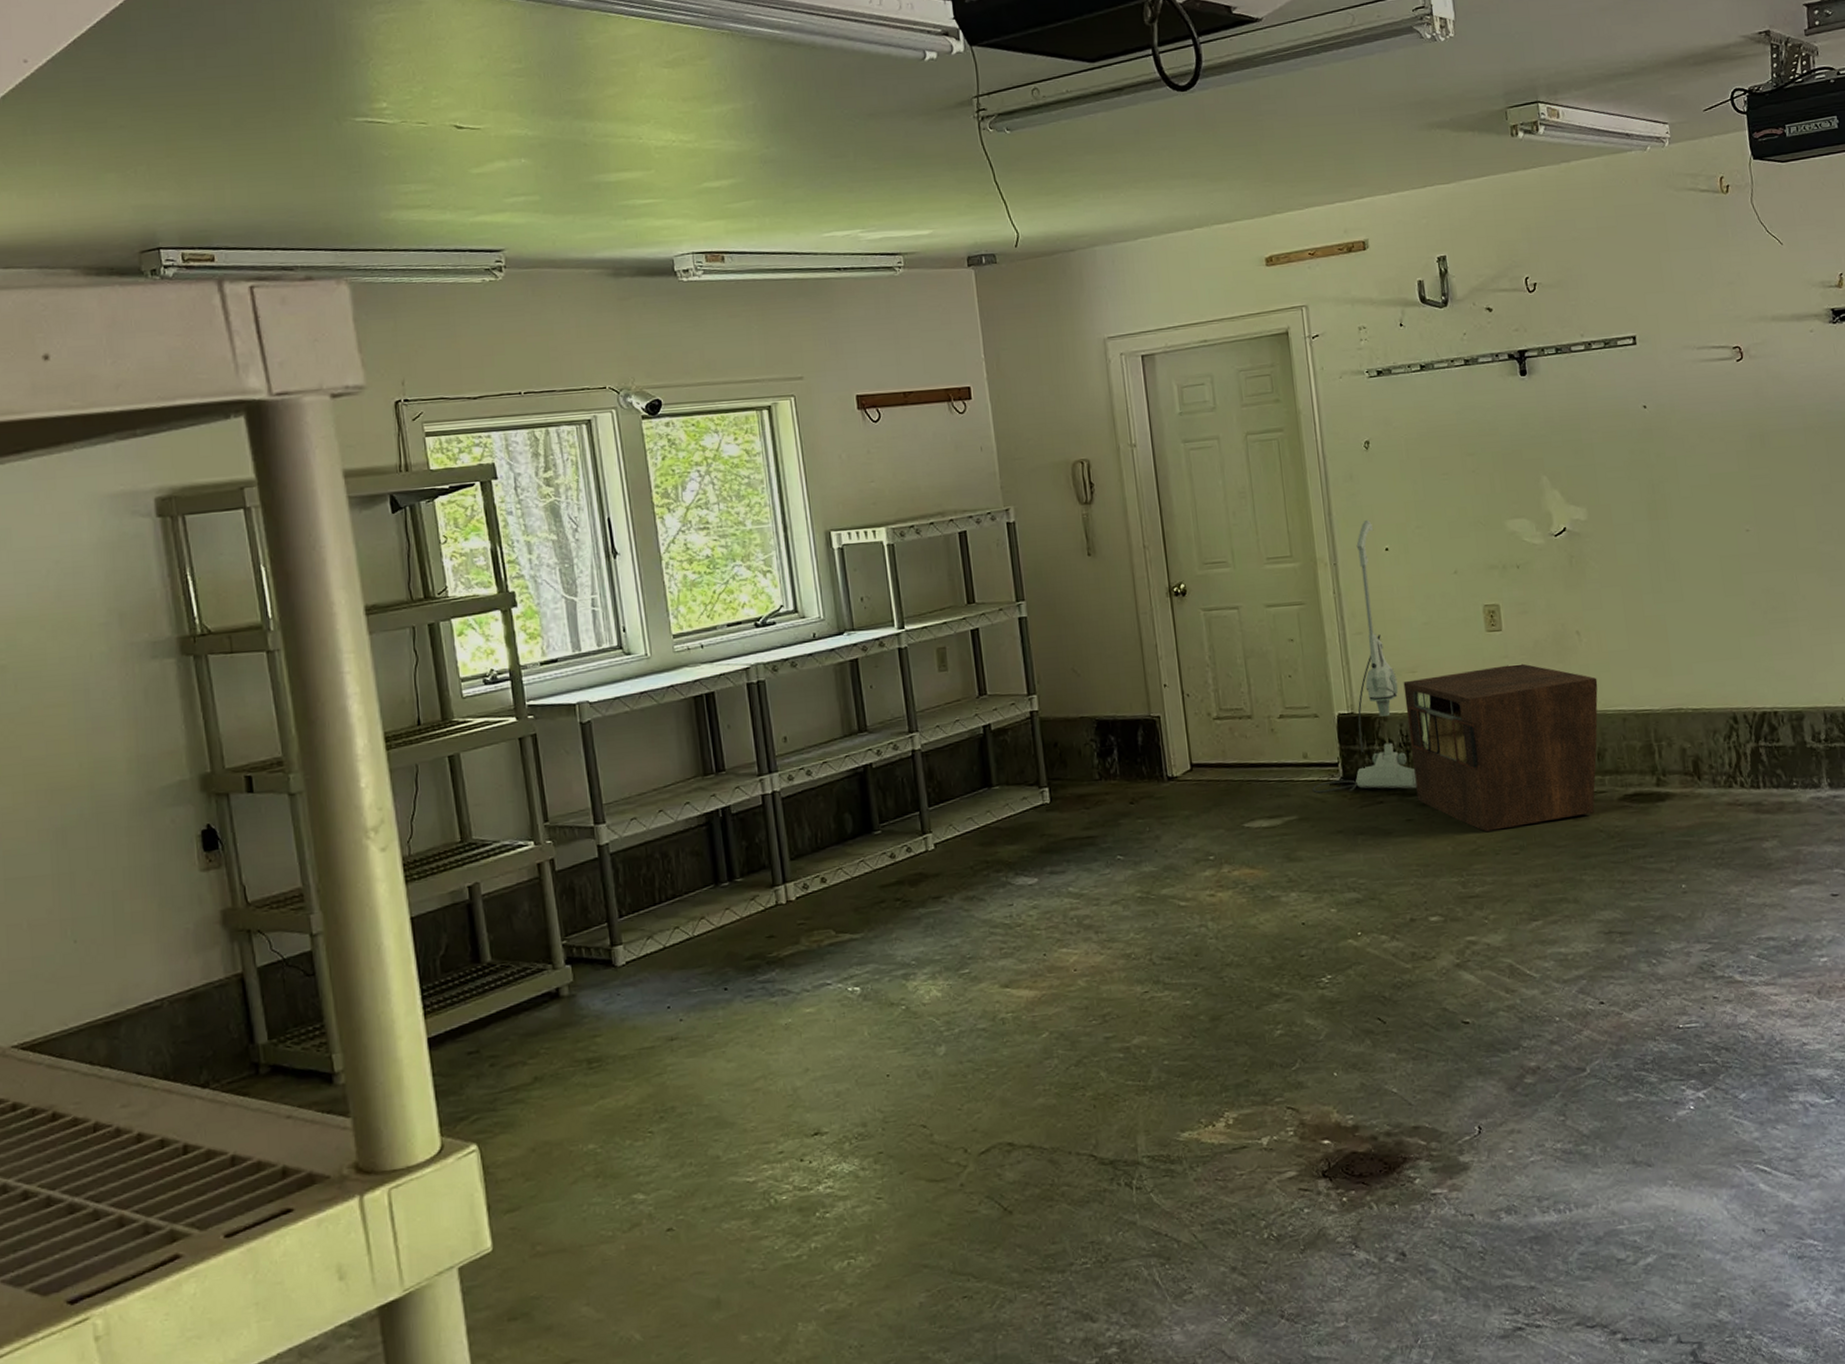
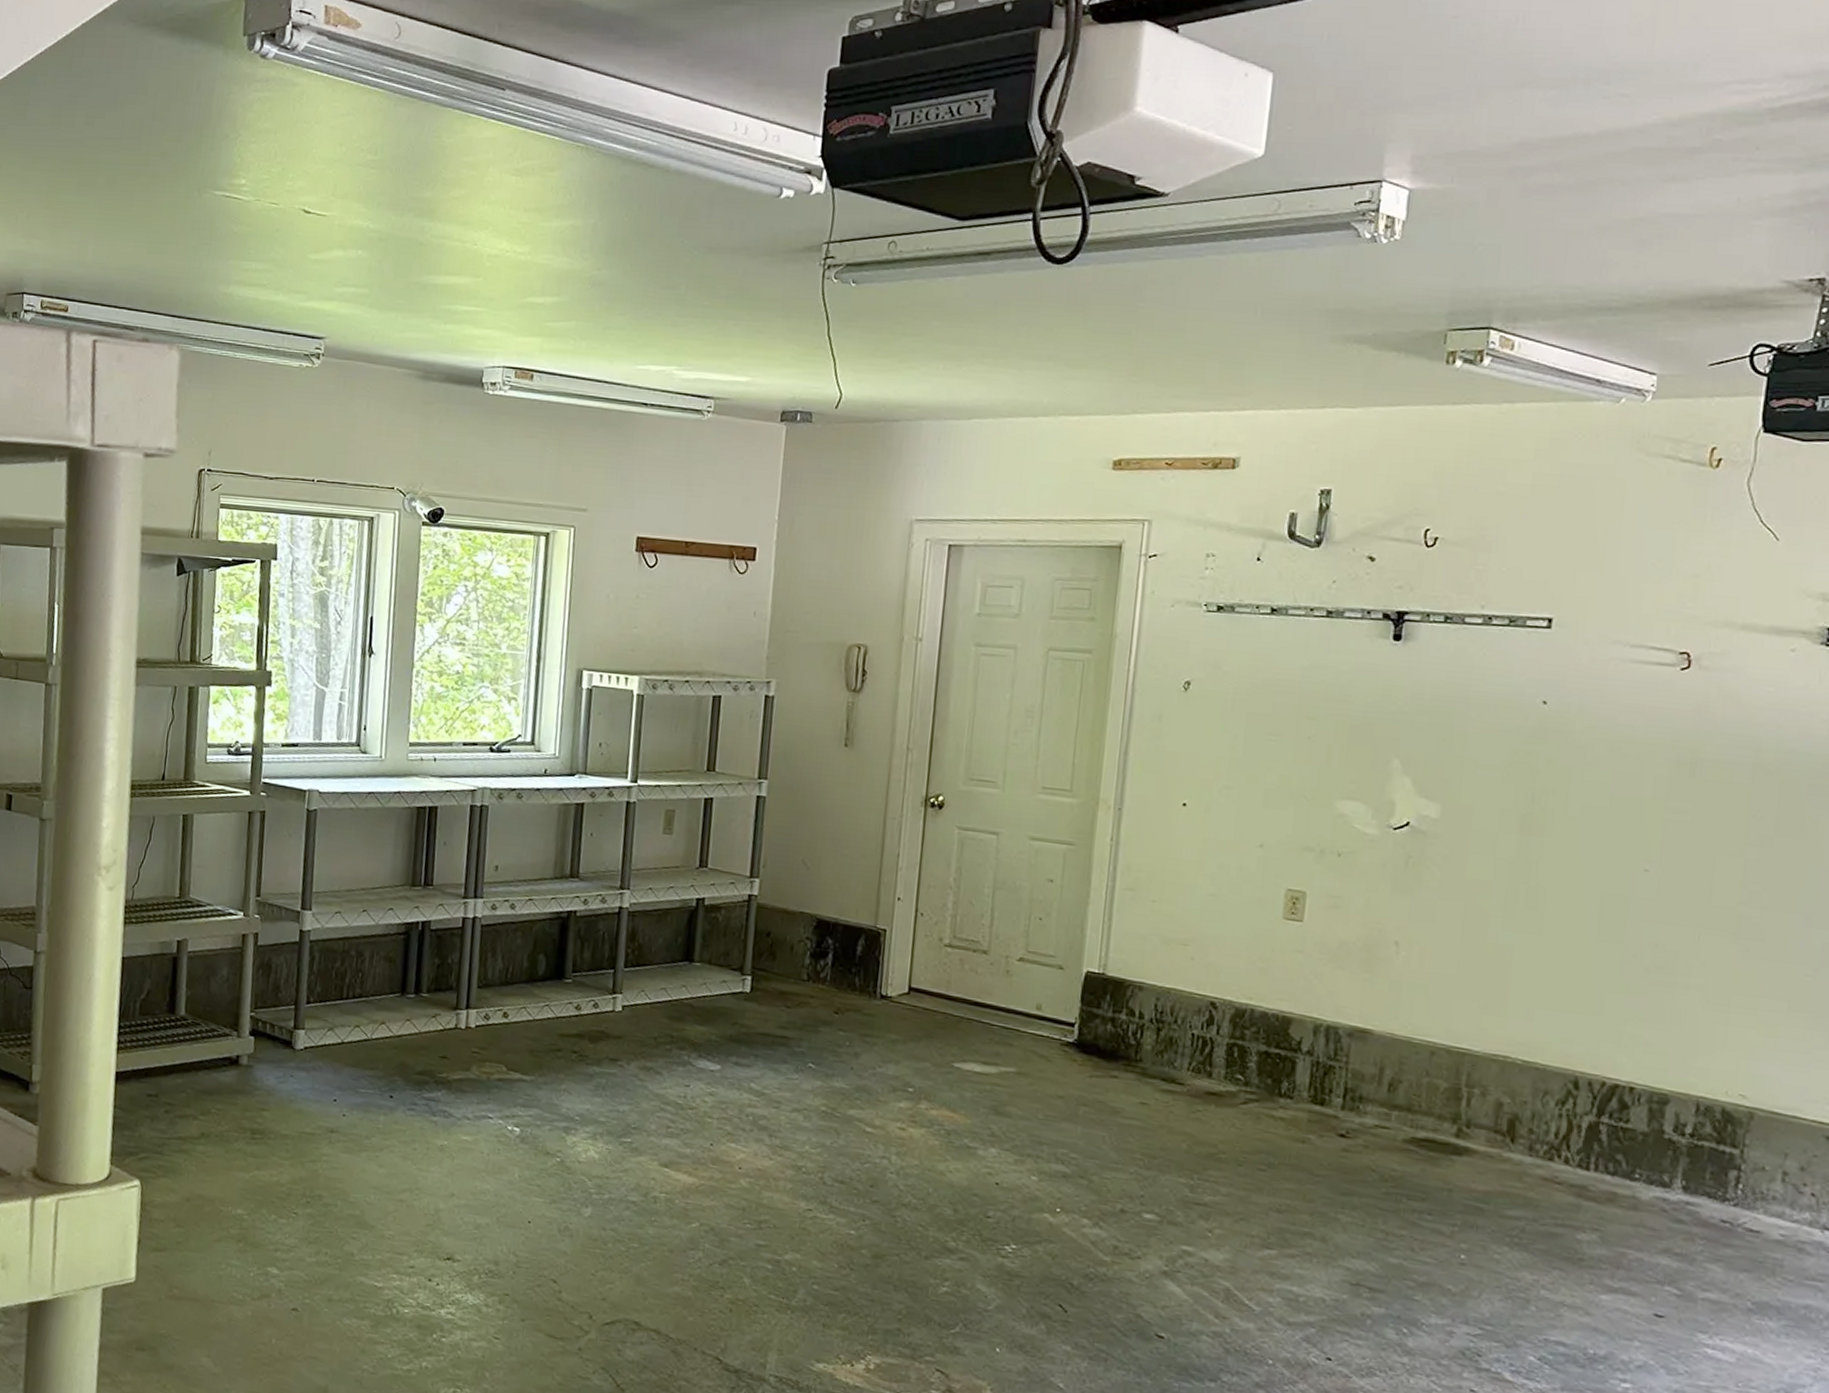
vacuum cleaner: present [1312,519,1417,793] -> none [1039,767,1174,1072]
storage cabinet: present [1403,663,1598,832] -> none [1158,952,1409,1148]

